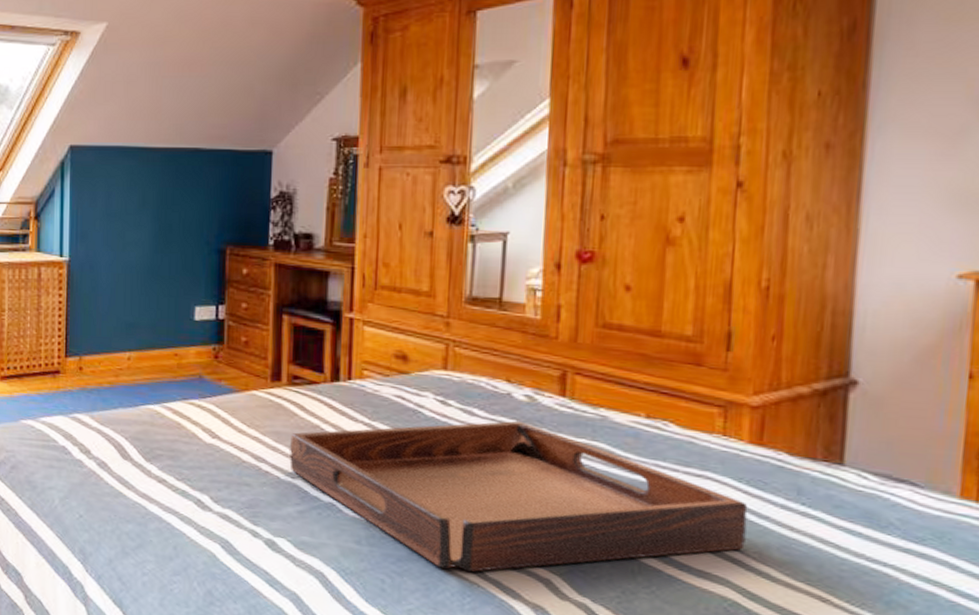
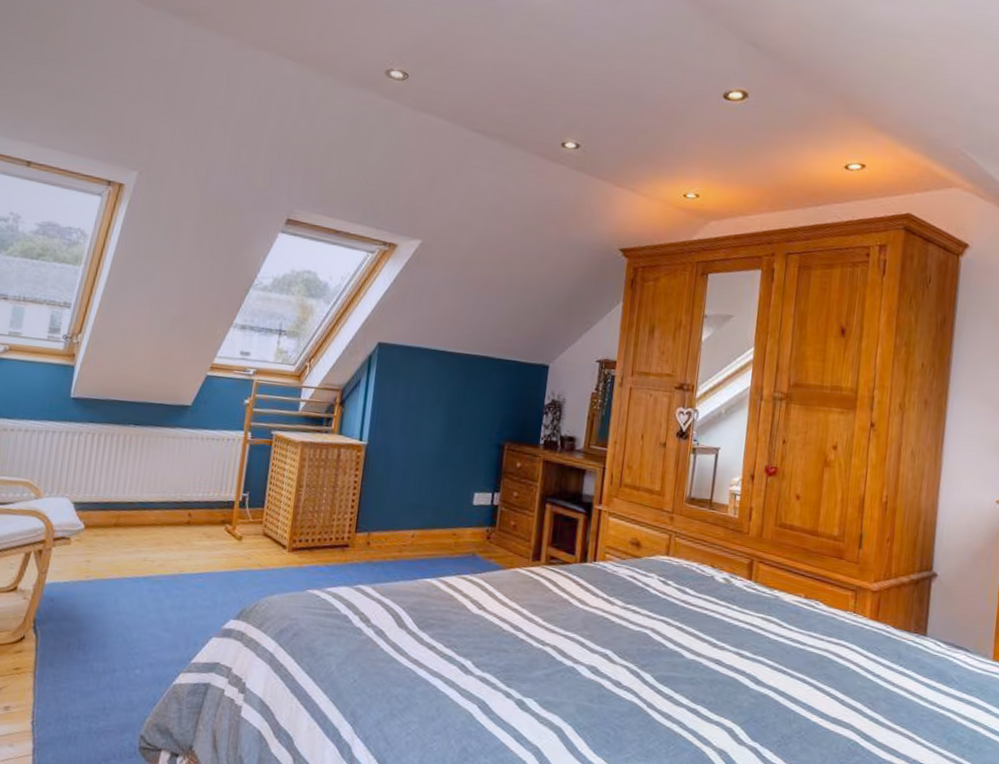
serving tray: present [289,420,748,573] -> none [541,598,867,725]

